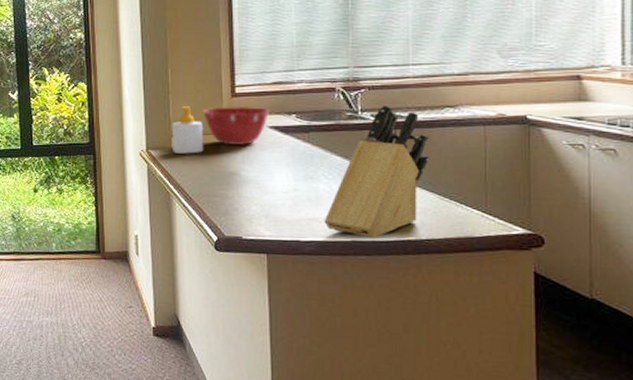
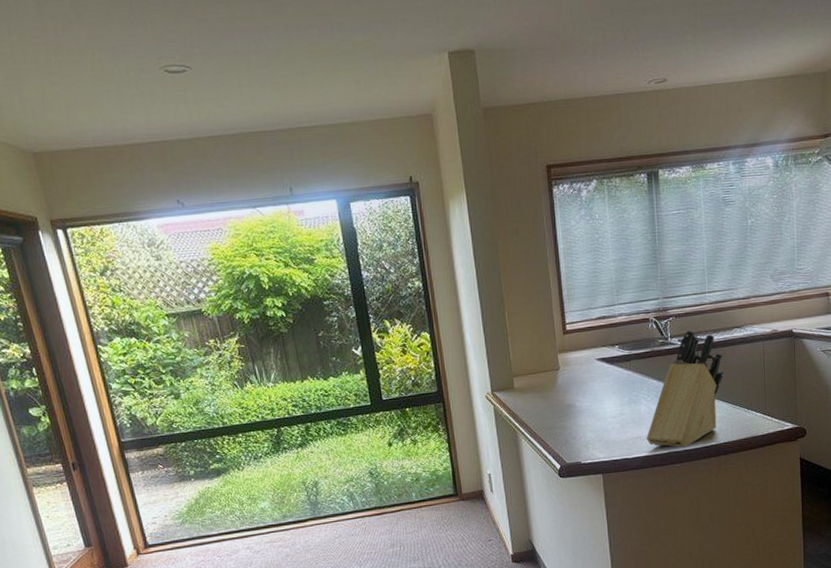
soap bottle: present [171,106,204,154] -> none [512,347,543,393]
mixing bowl: present [203,106,270,146] -> none [539,341,597,381]

